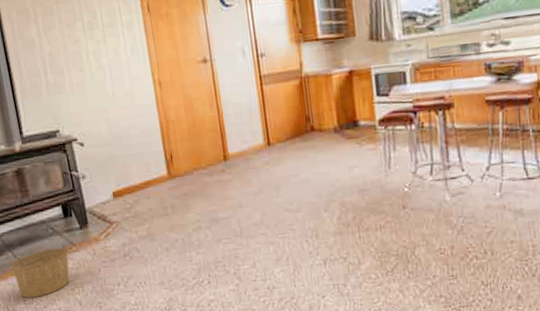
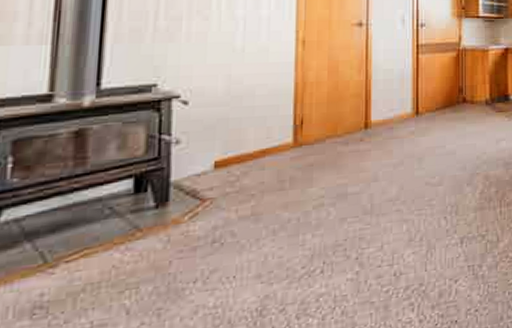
basket: present [10,243,69,298] -> none [23,228,129,311]

